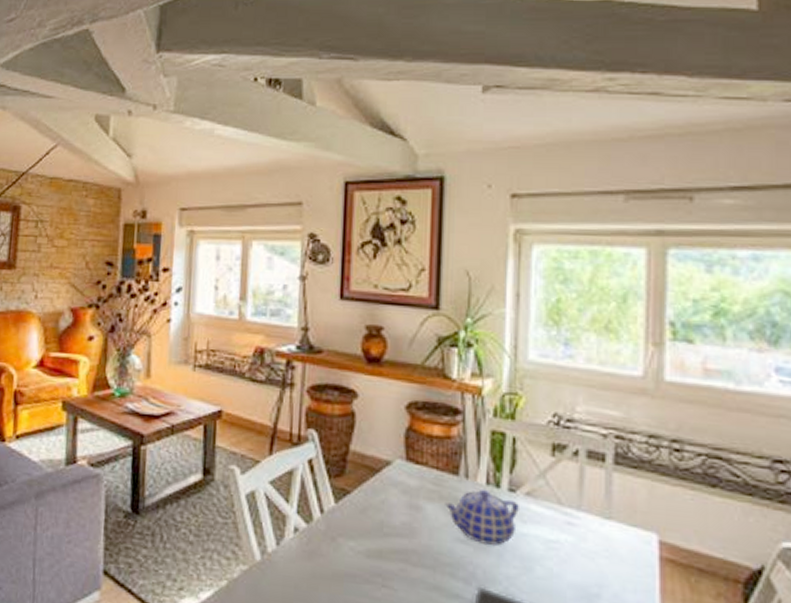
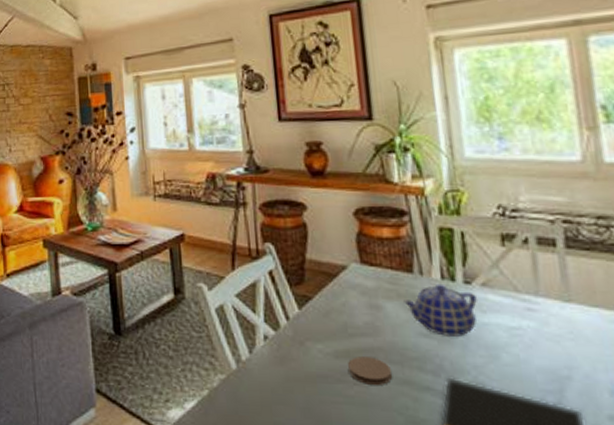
coaster: none [379,557,422,589] -> present [348,356,392,385]

